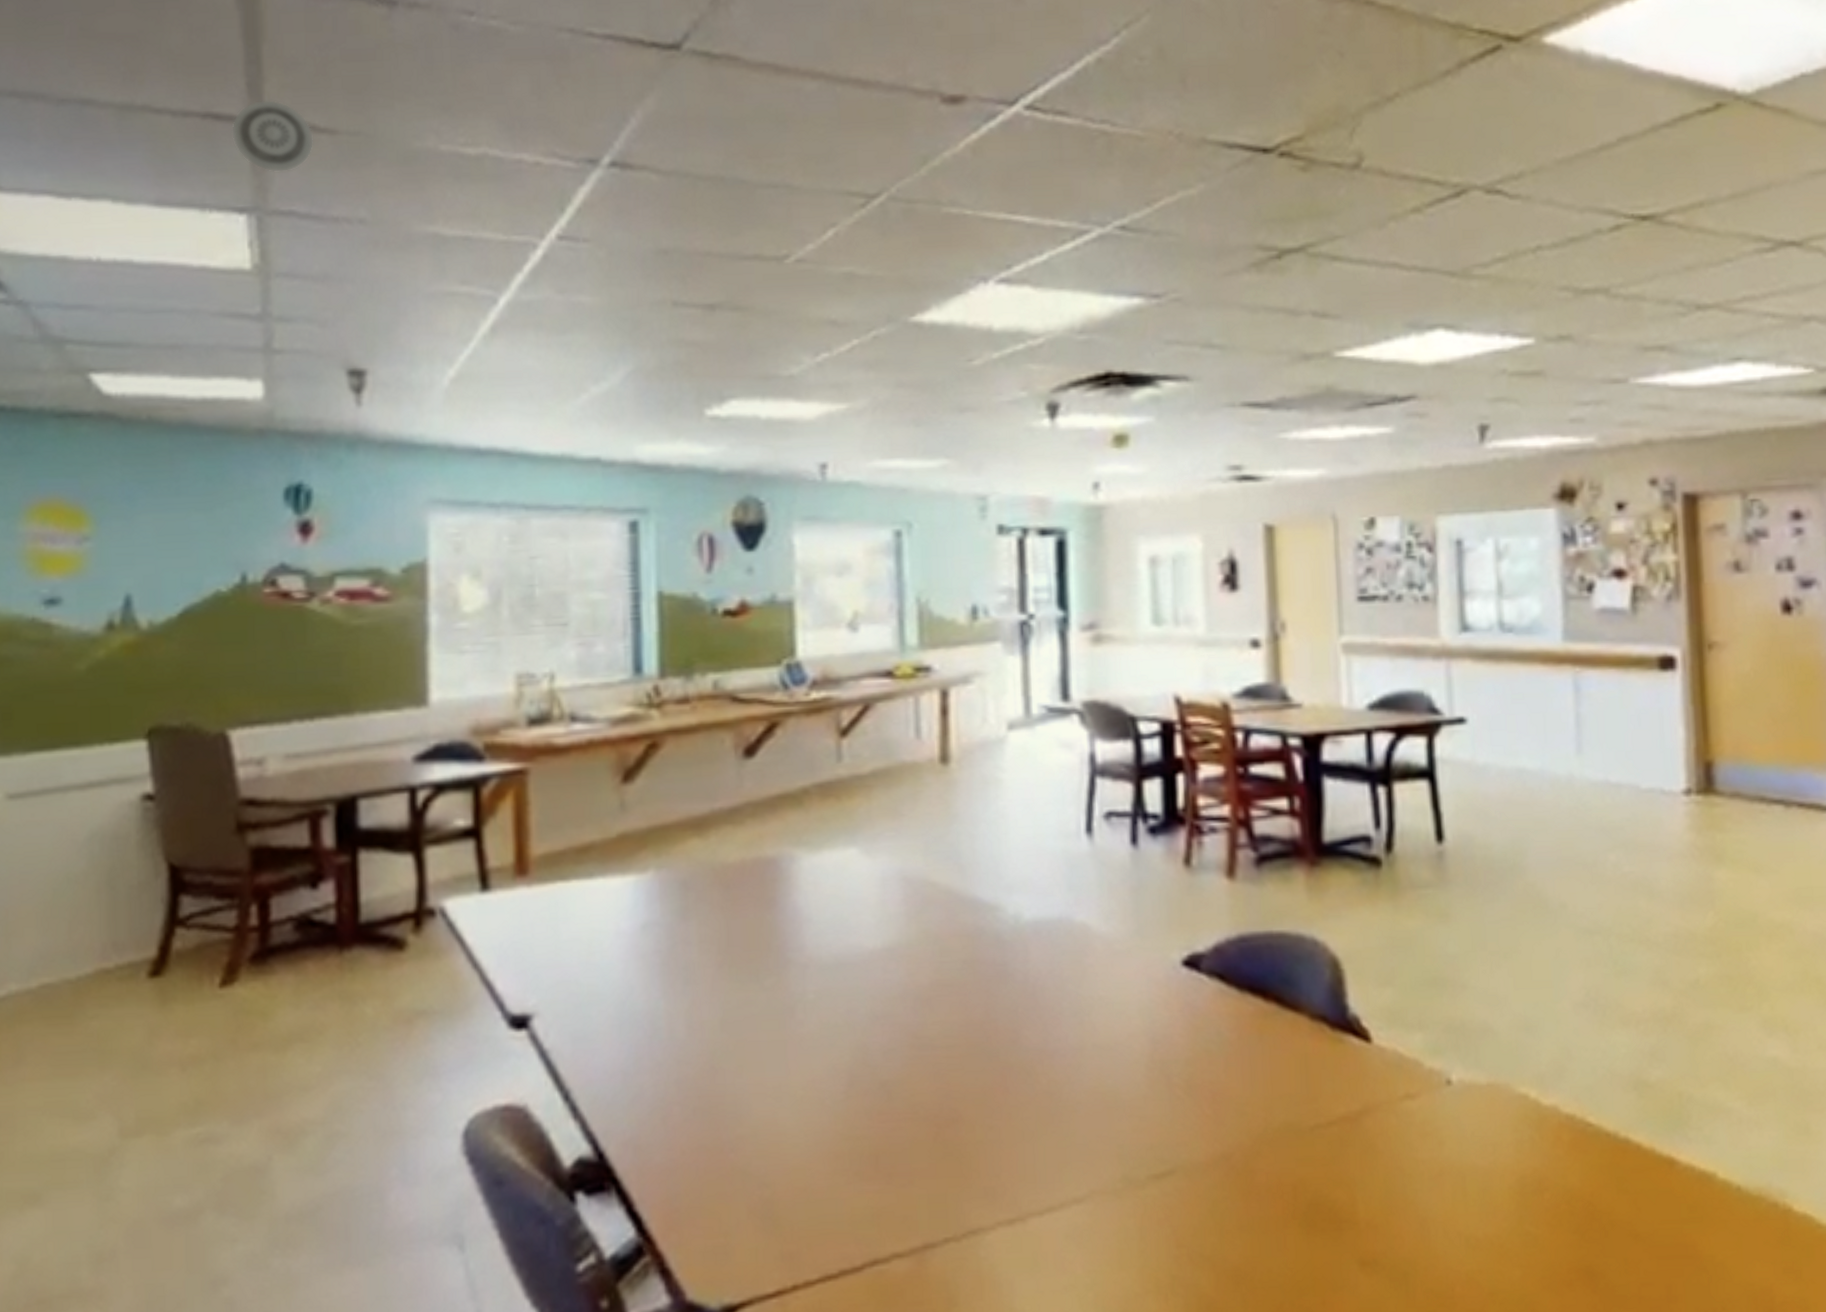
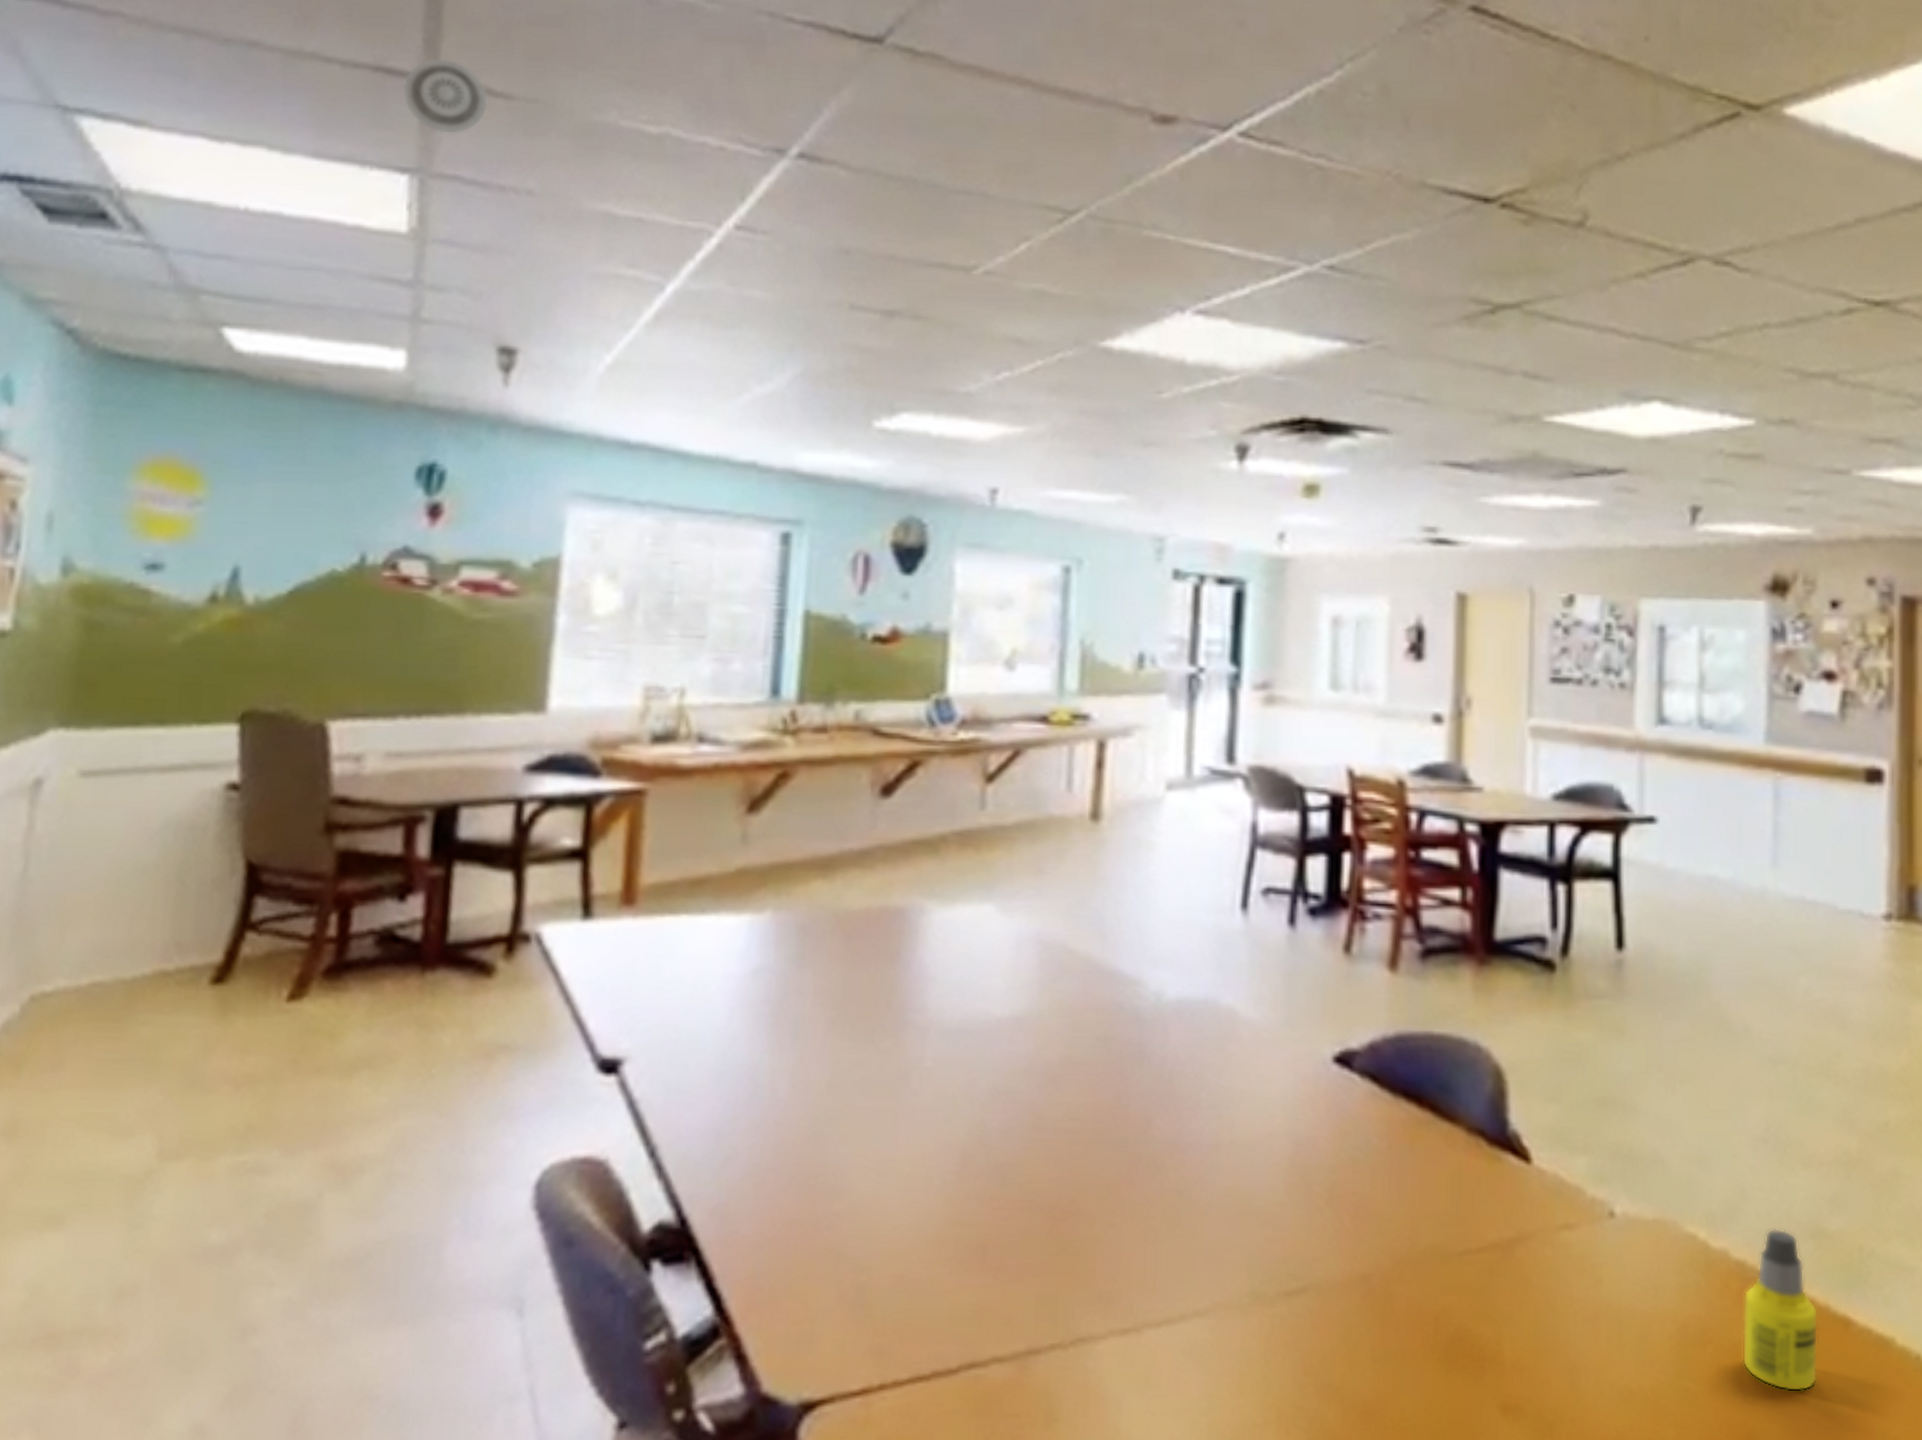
bottle: none [1575,1083,1648,1228] -> present [1742,1229,1818,1392]

